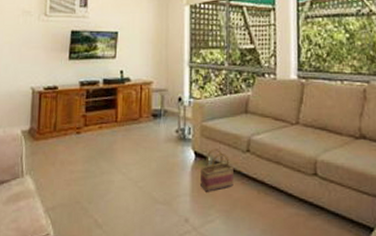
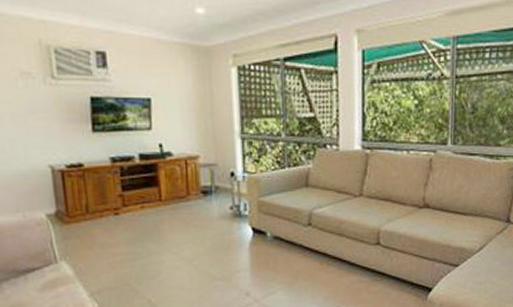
basket: present [200,148,234,192] -> none [260,223,295,266]

